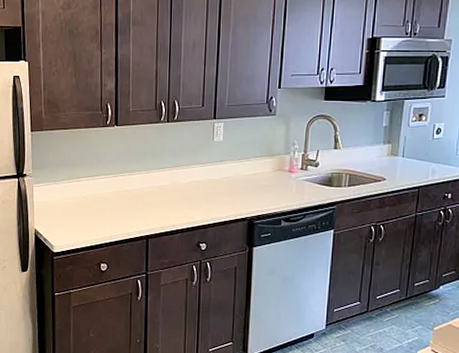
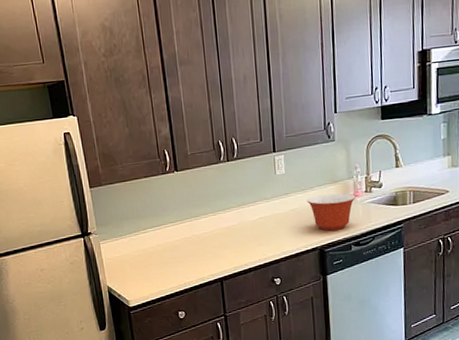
mixing bowl: none [241,166,291,203] -> present [306,193,356,231]

